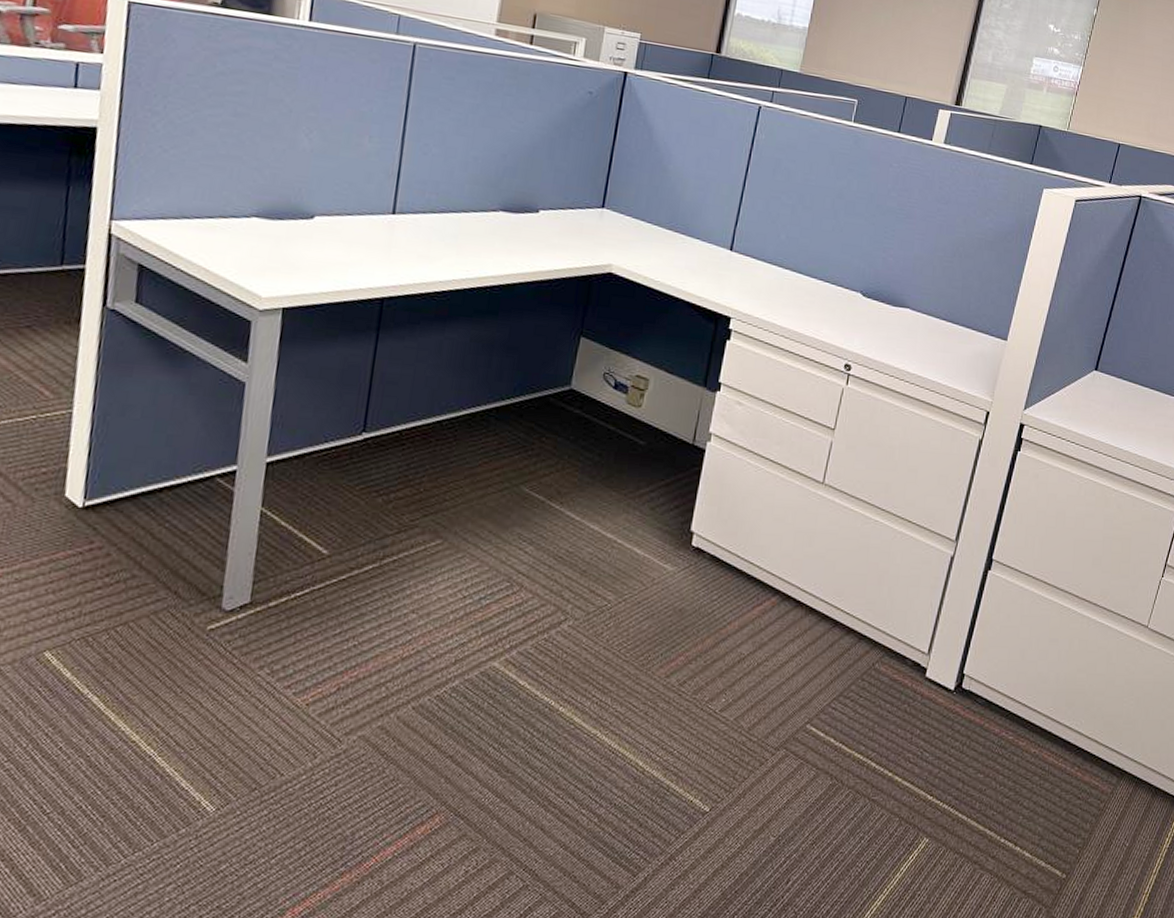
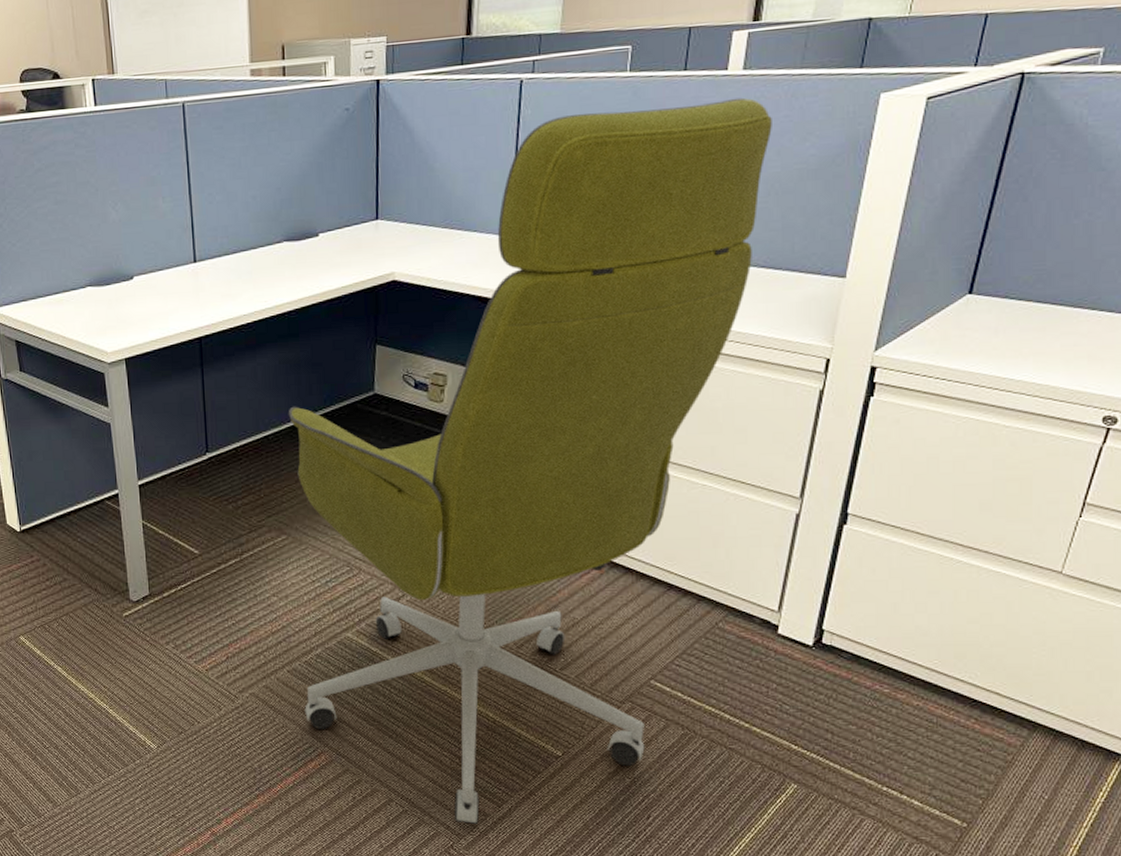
office chair: none [424,147,962,900] -> present [288,97,772,825]

